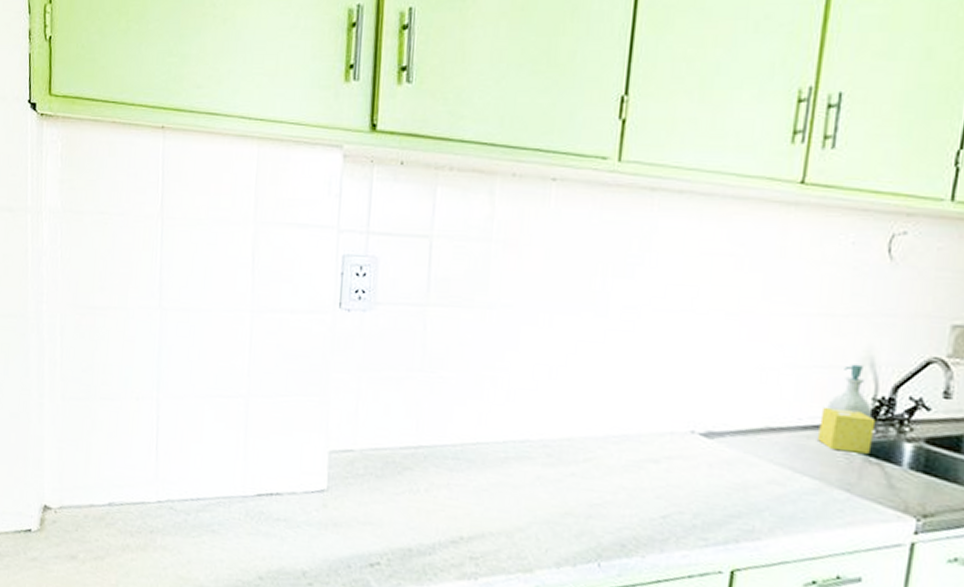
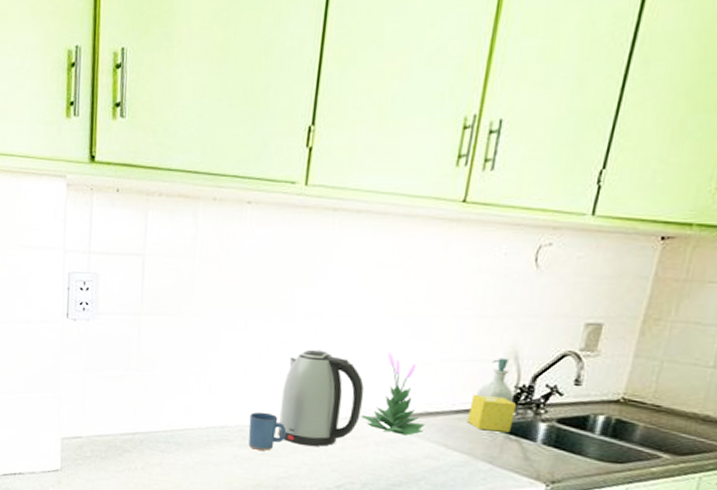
mug: none [554,423,601,471] -> present [248,412,287,451]
kettle: none [590,350,692,467] -> present [278,349,364,446]
plant: none [691,354,767,456] -> present [362,351,425,436]

